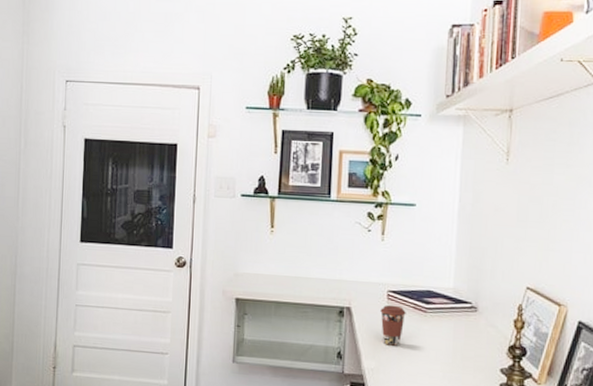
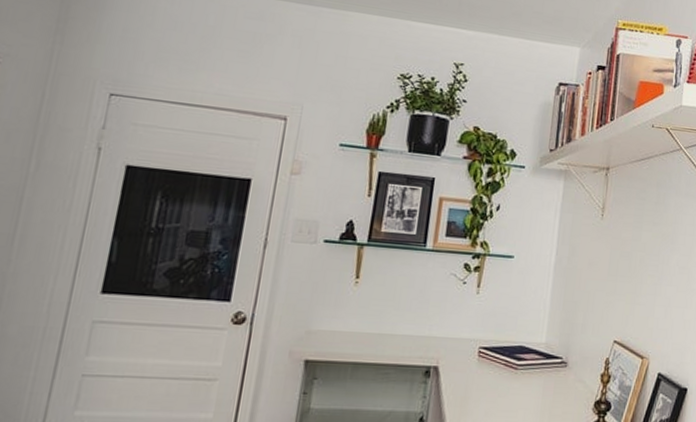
coffee cup: present [380,304,406,346] -> none [469,362,497,407]

